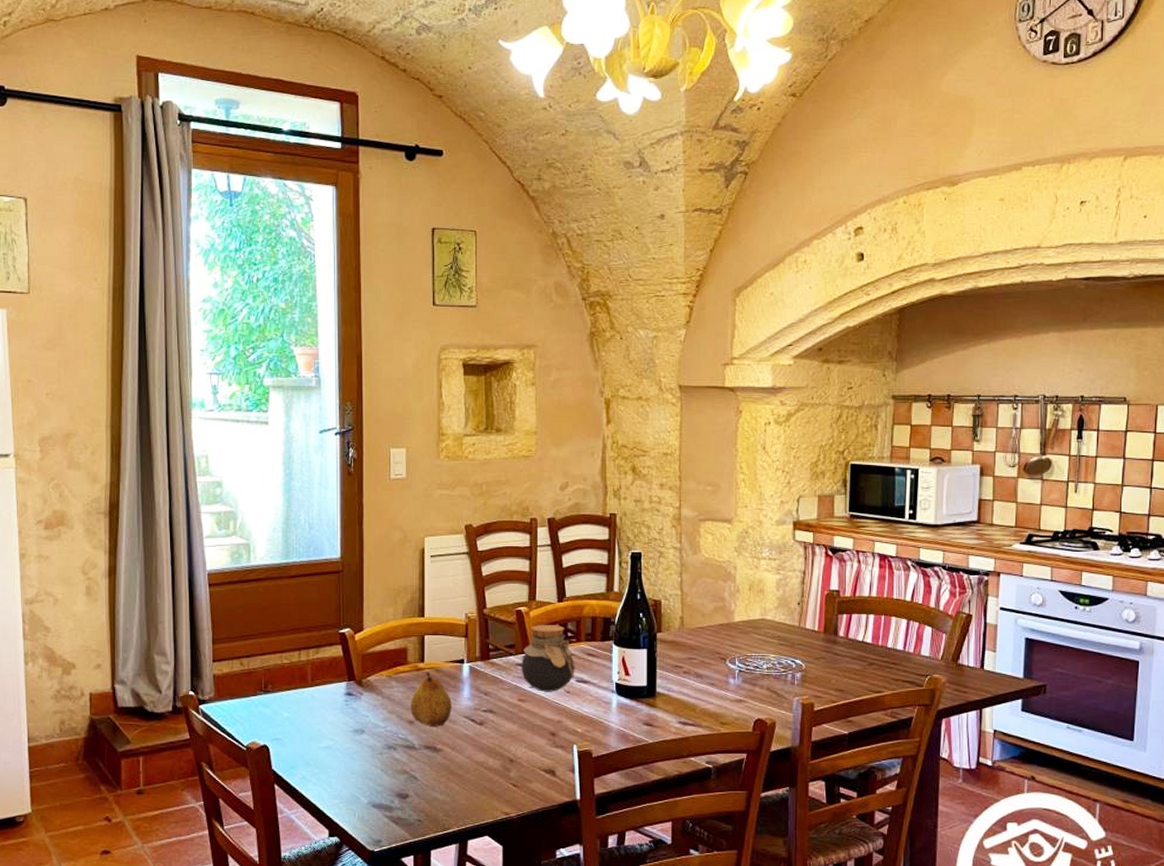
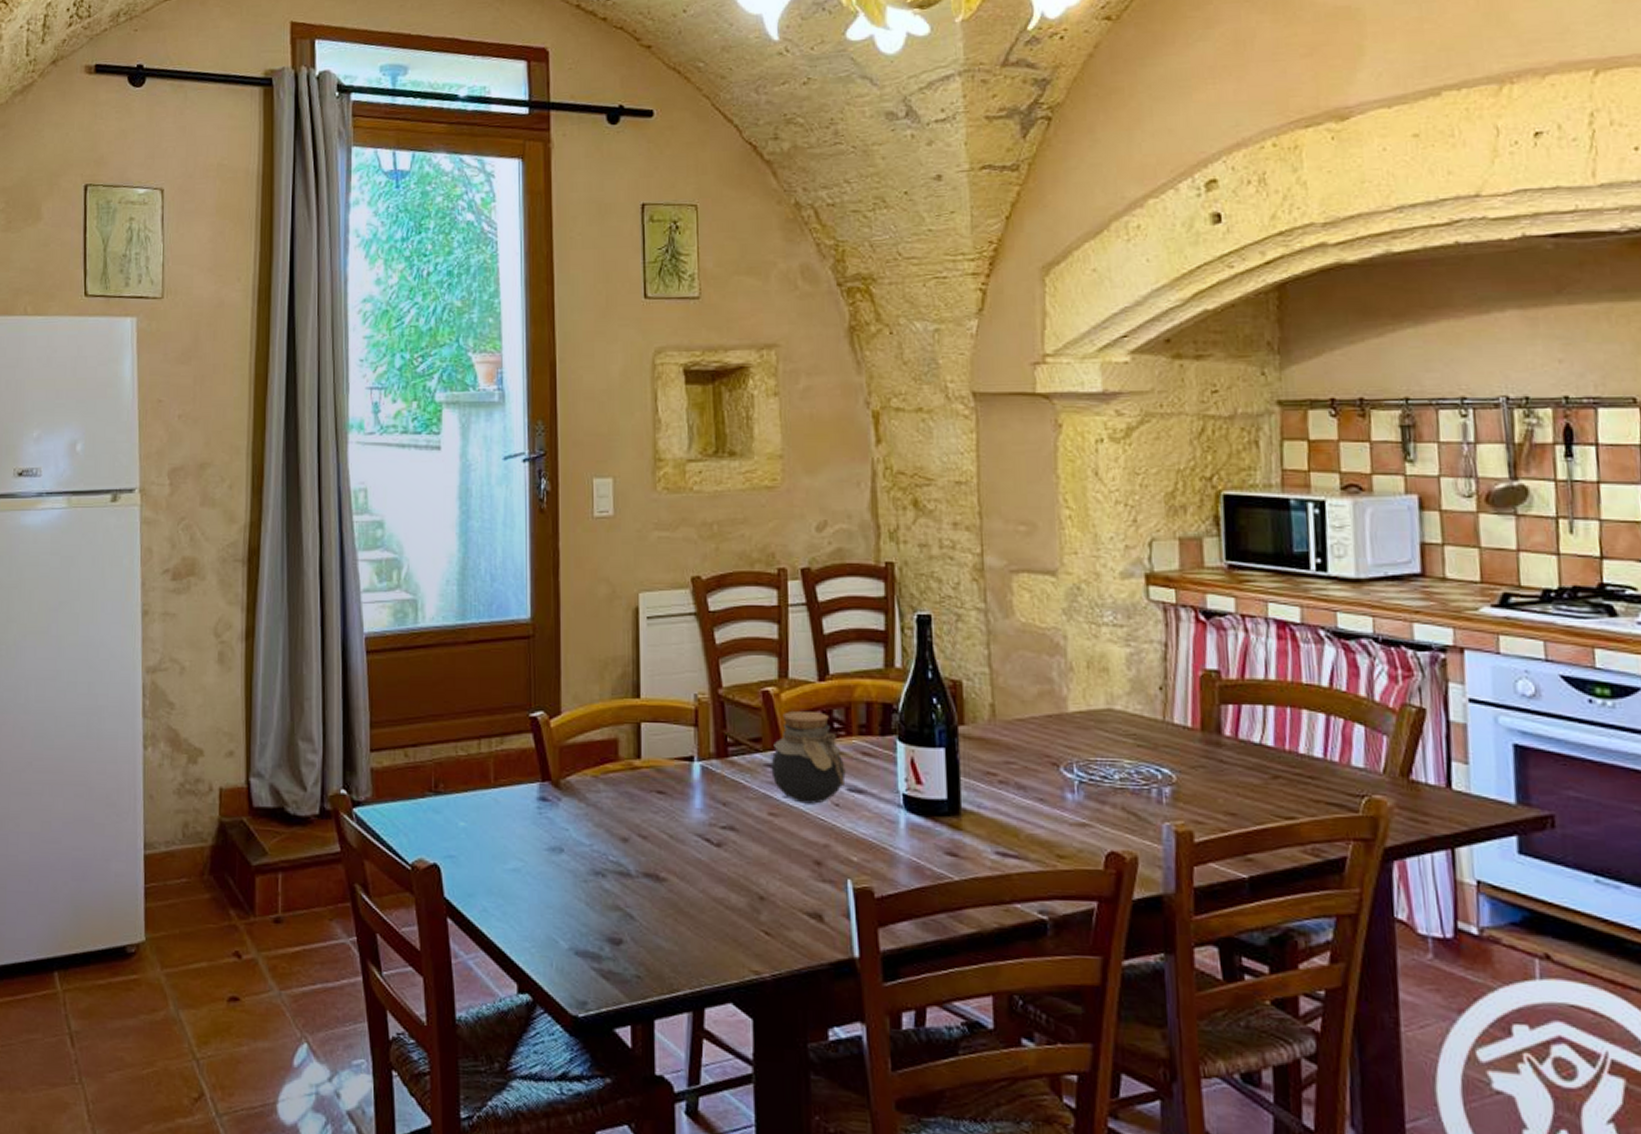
fruit: present [411,671,452,726] -> none [624,771,679,847]

